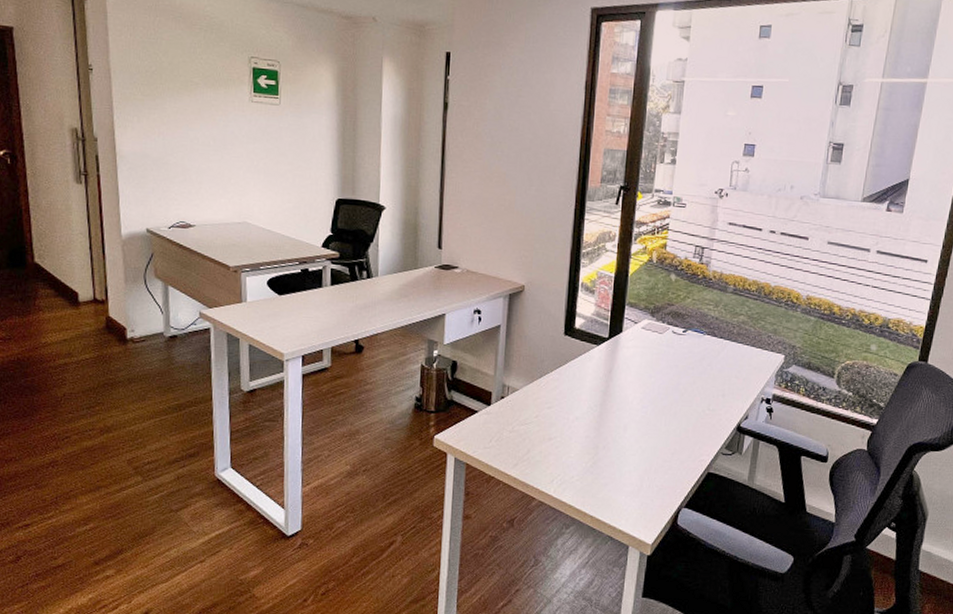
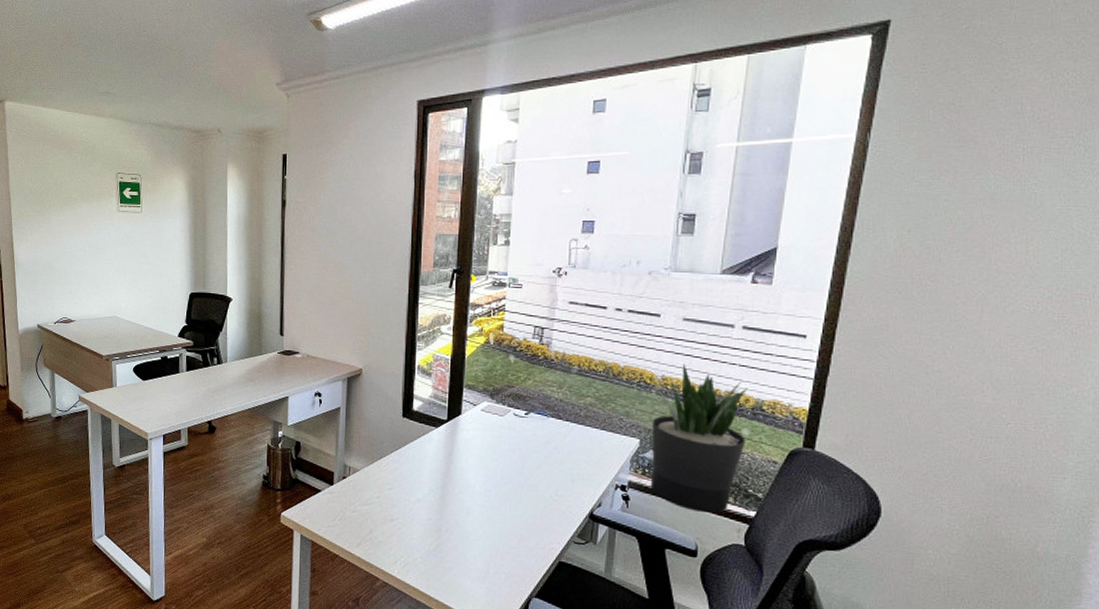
planter: none [791,285,877,422] -> present [650,364,747,514]

